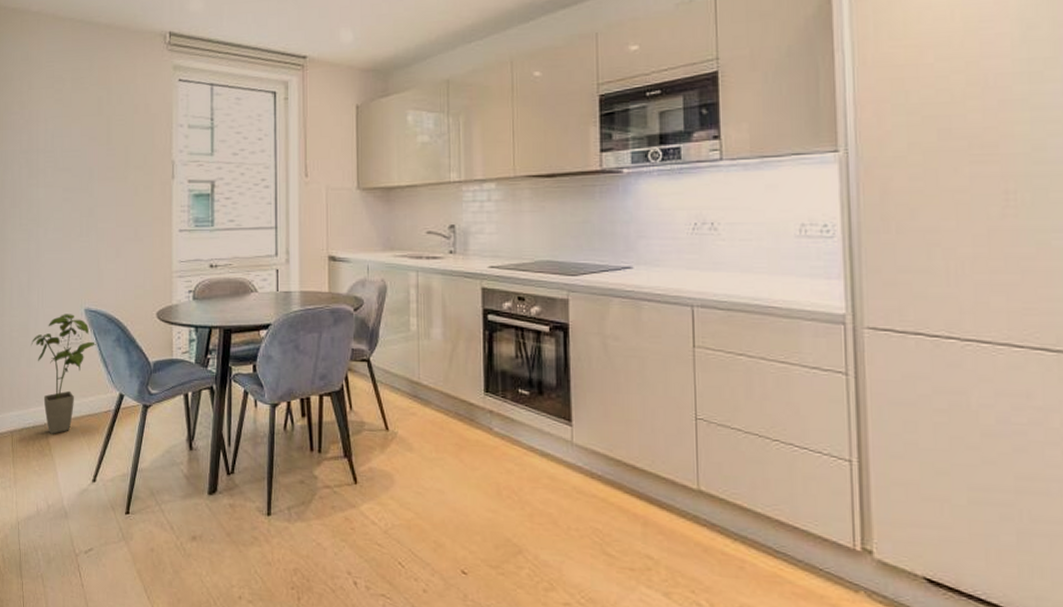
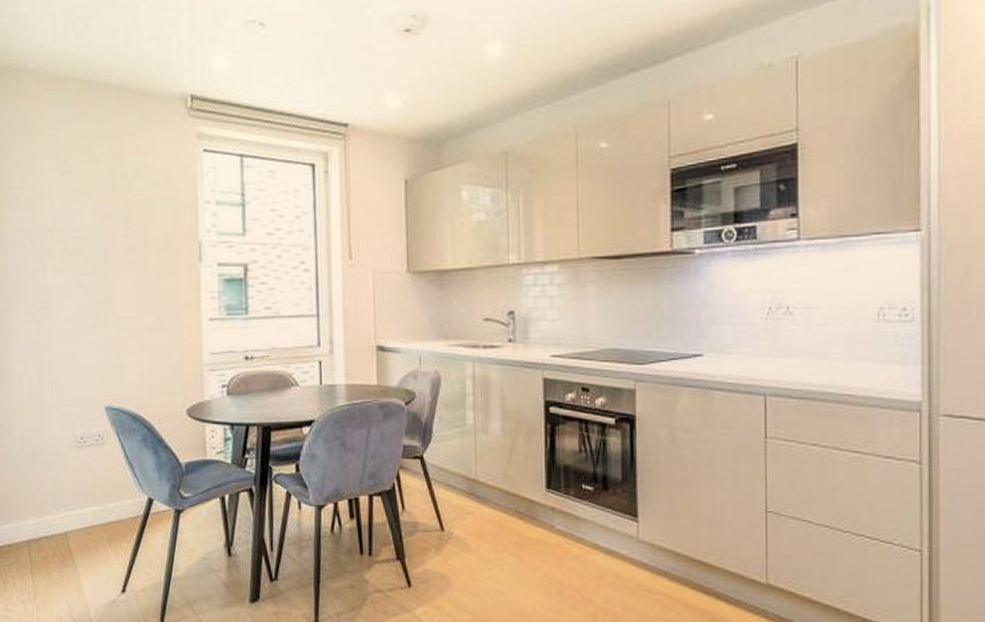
house plant: present [31,314,98,434] -> none [45,412,121,543]

